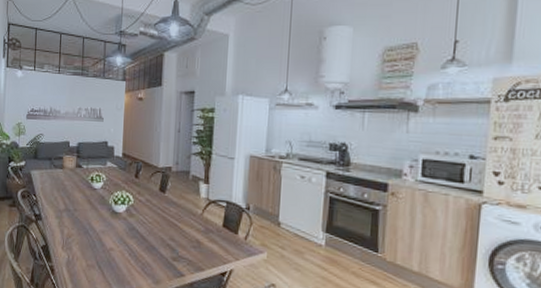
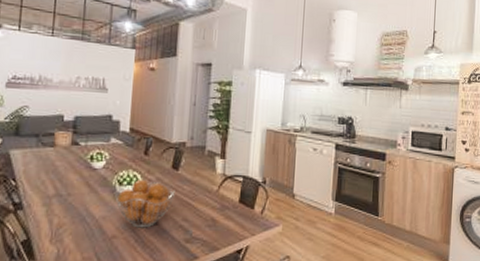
fruit basket: none [111,199,163,244] -> present [115,179,175,228]

